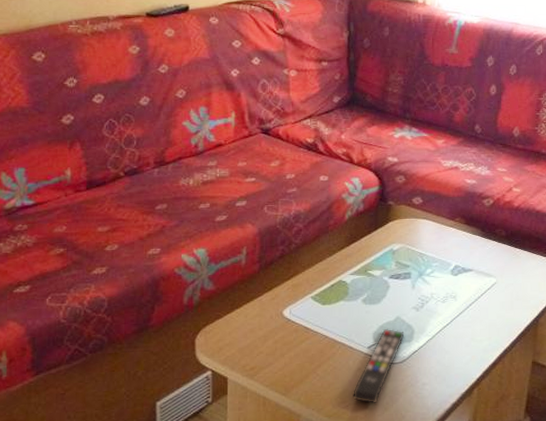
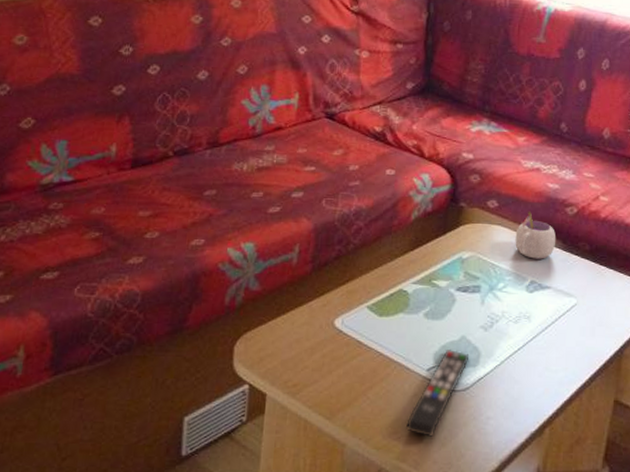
mug: none [439,205,476,246] -> present [515,211,557,259]

